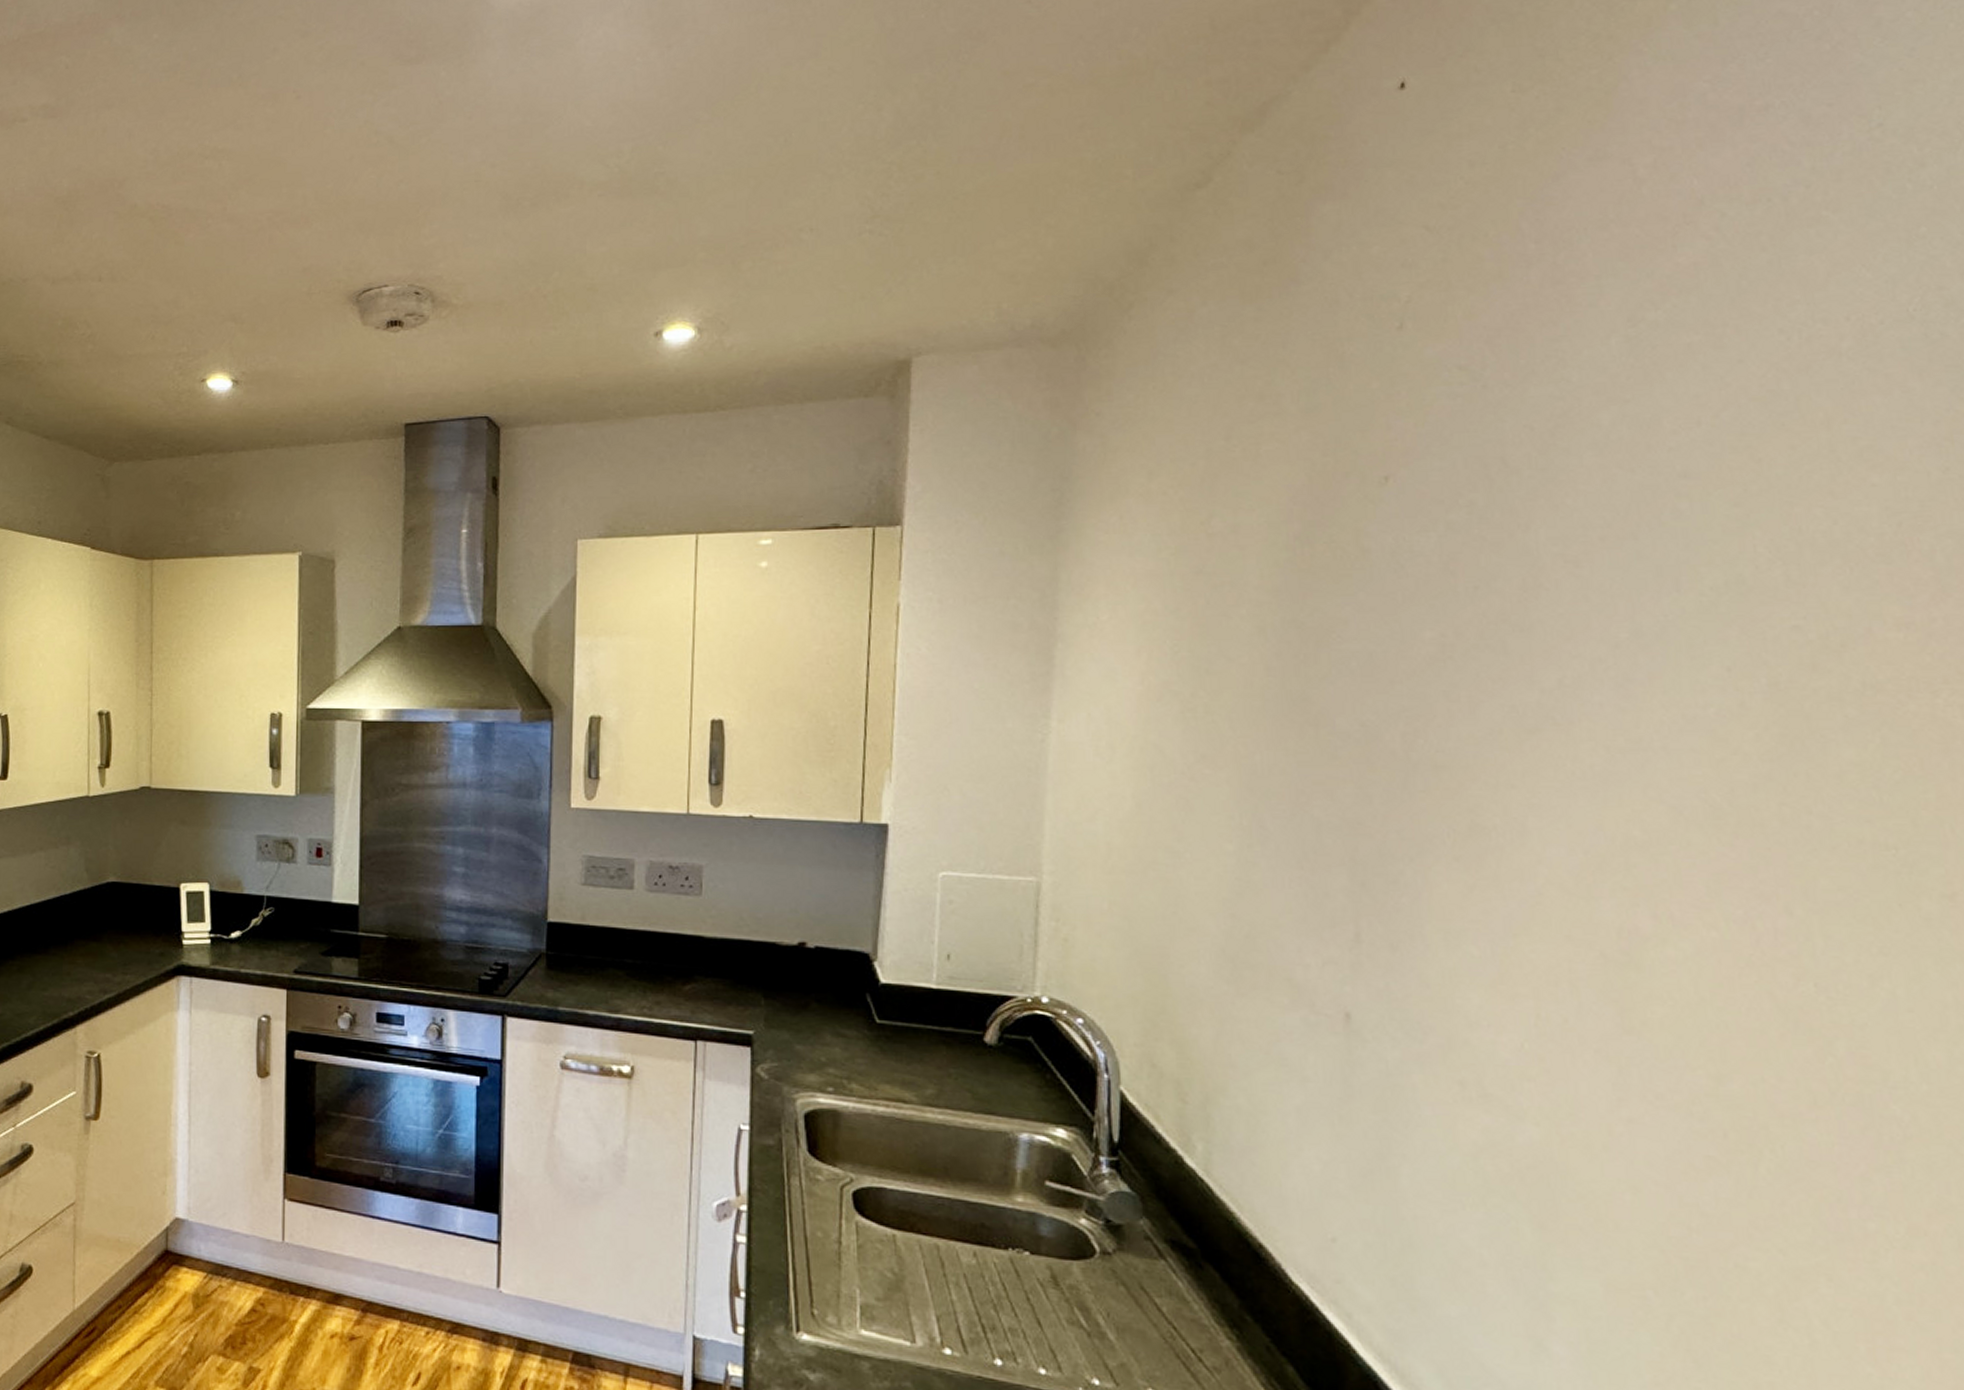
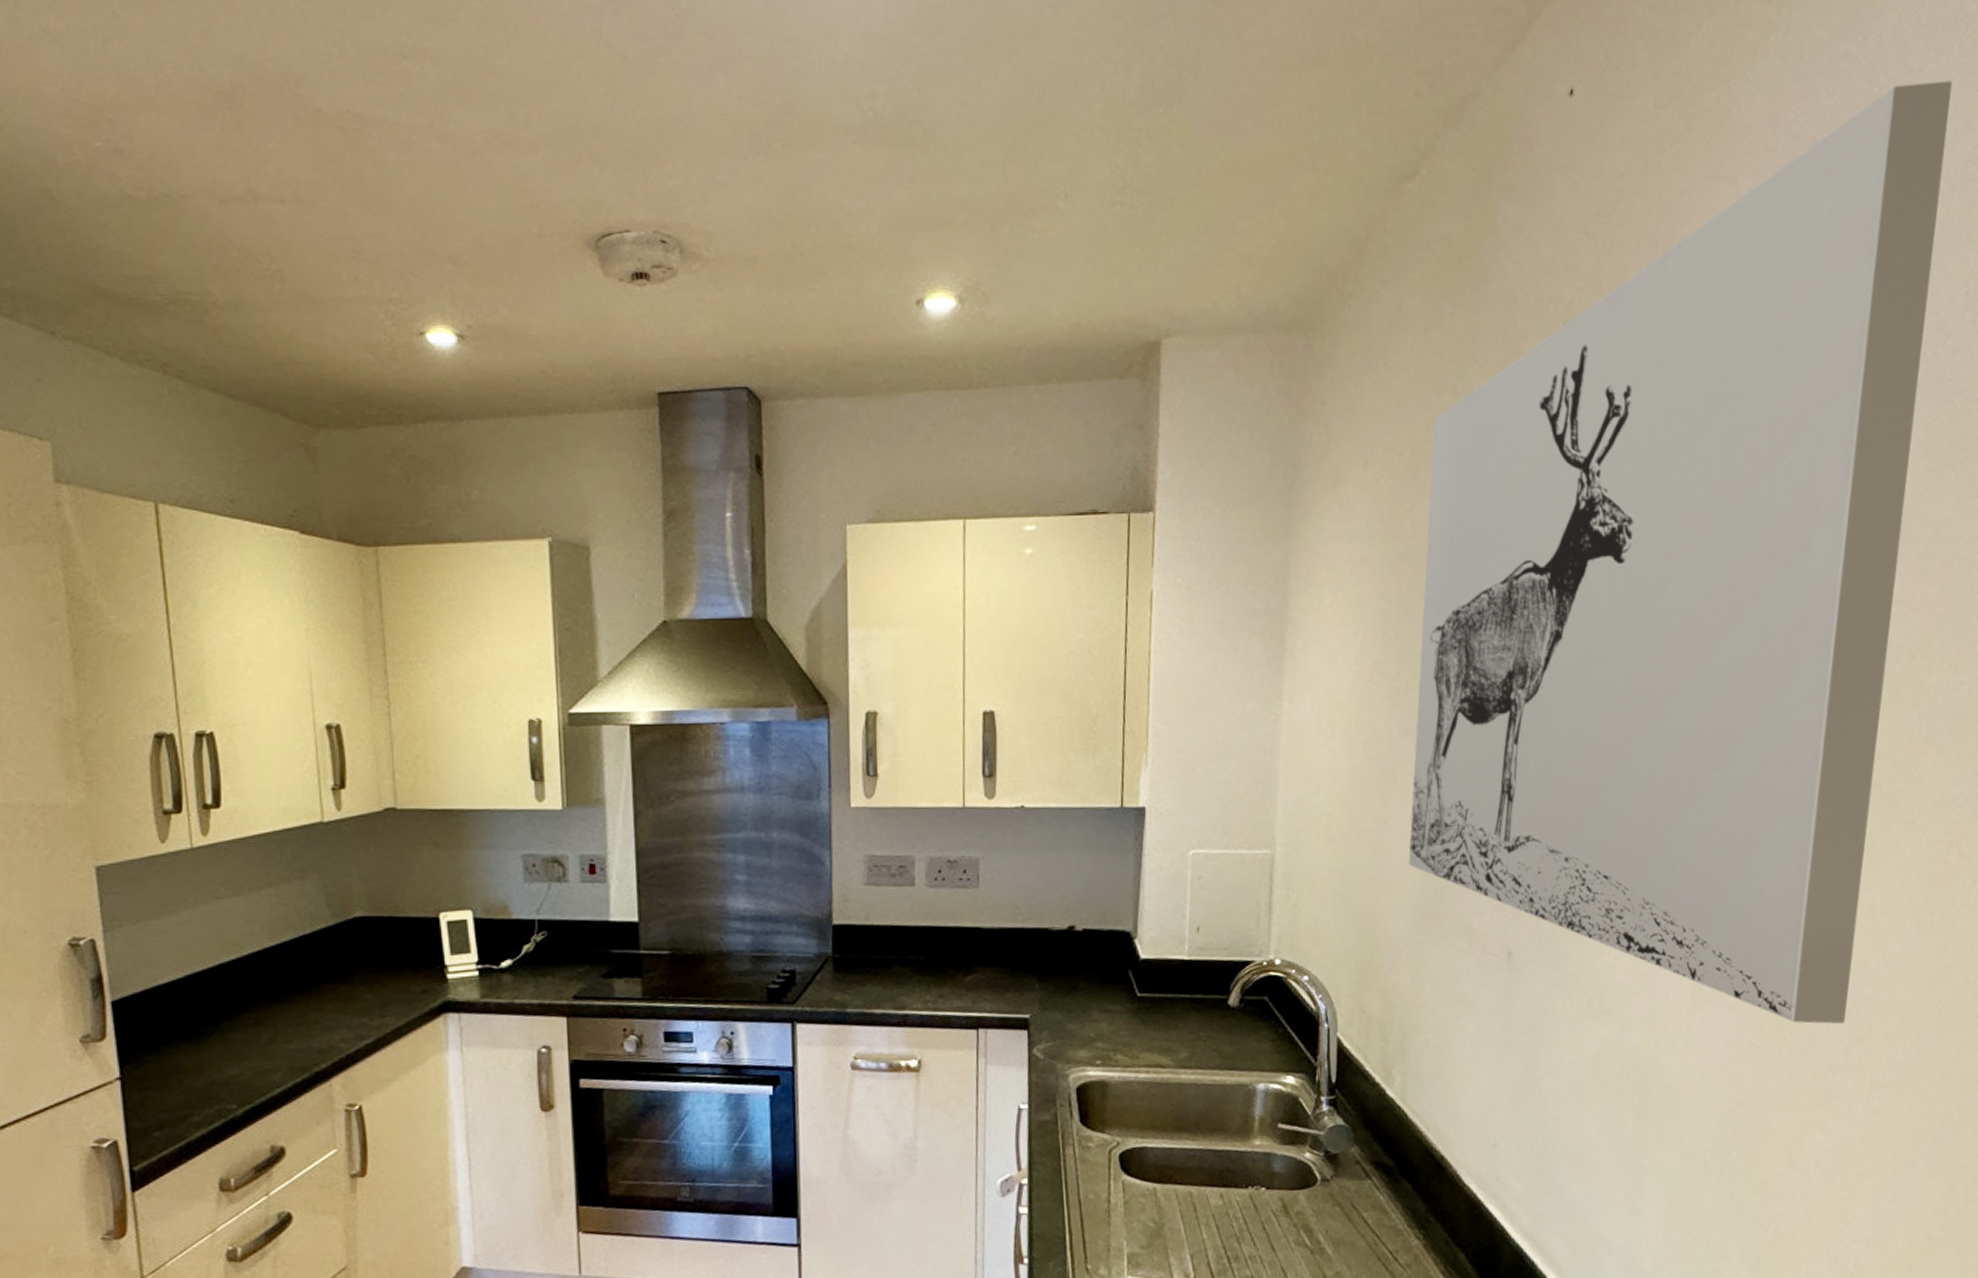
wall art: none [1210,28,1945,1147] -> present [1408,81,1953,1025]

